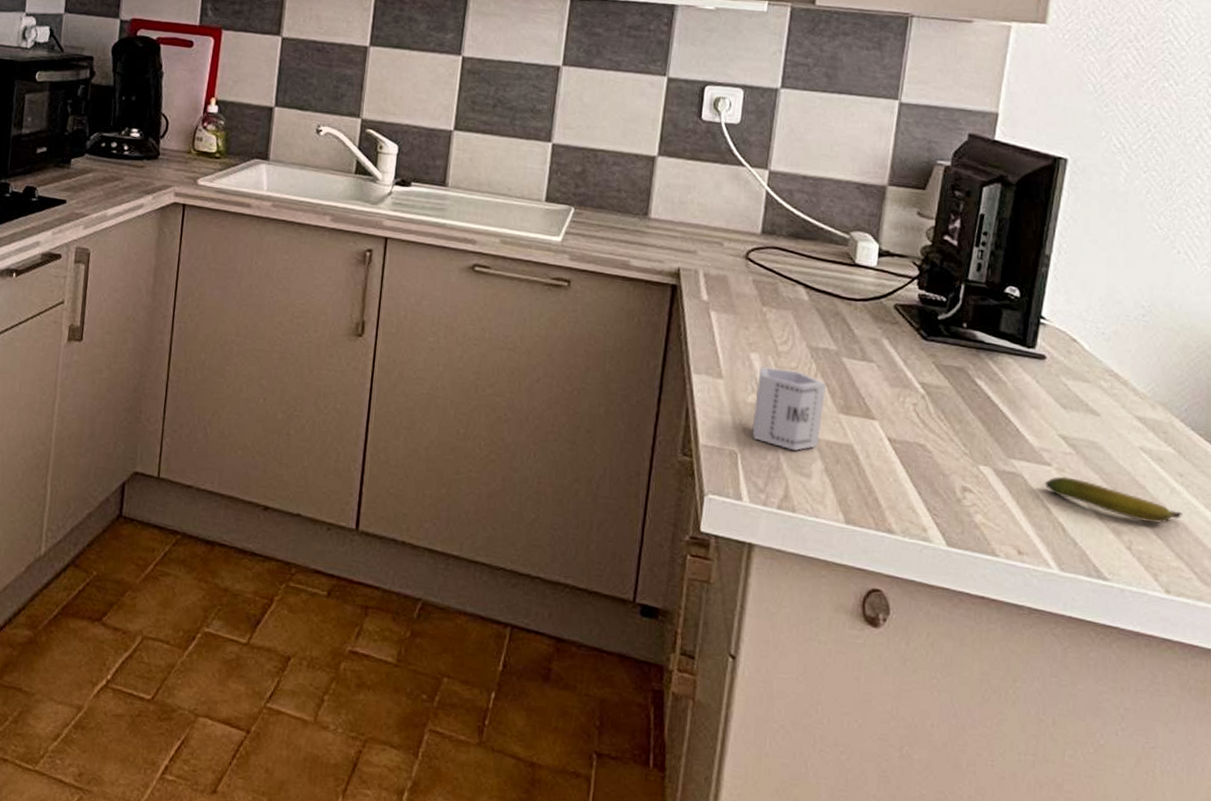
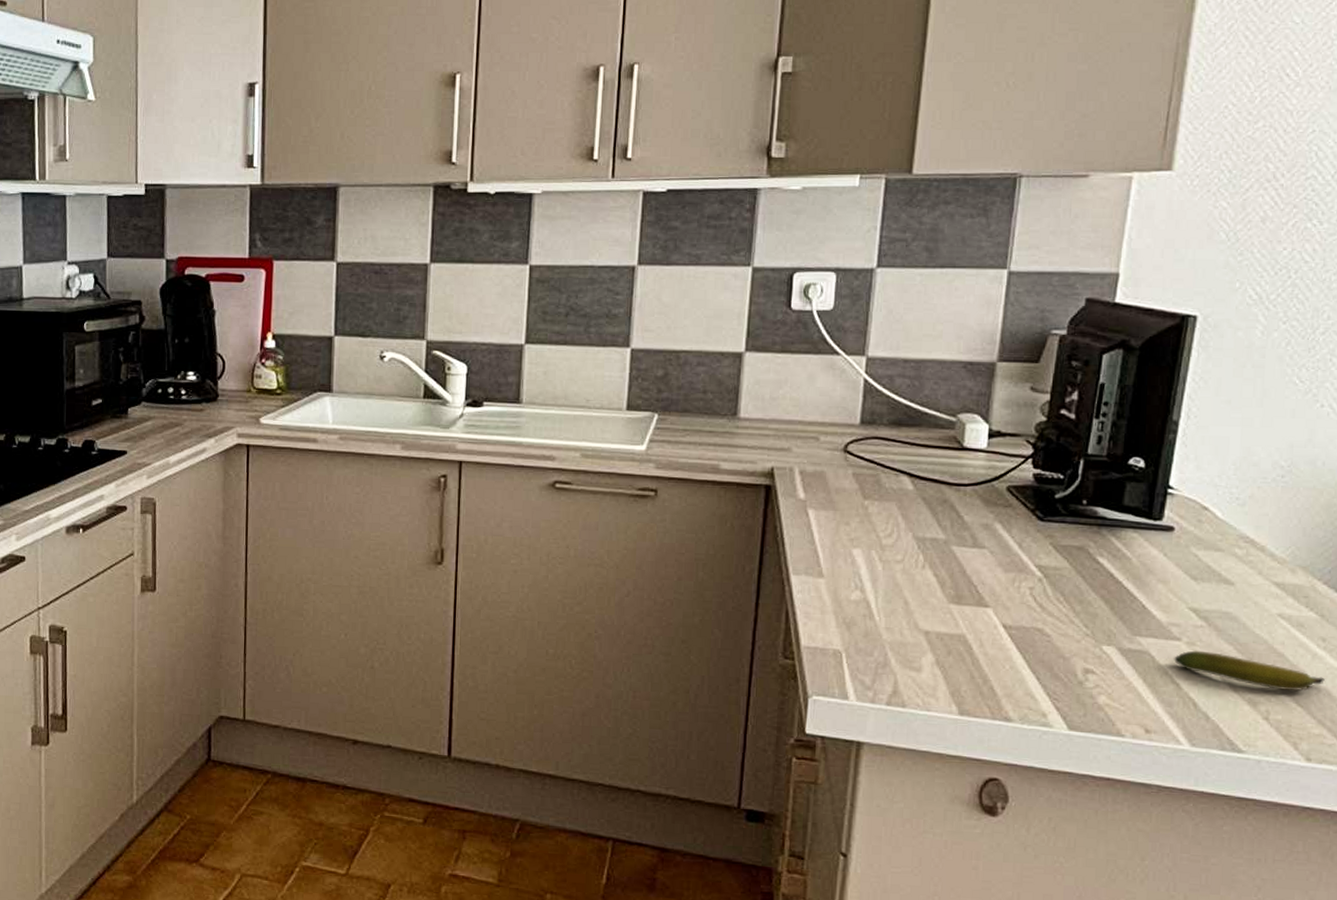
cup: present [752,366,826,451] -> none [857,562,934,645]

